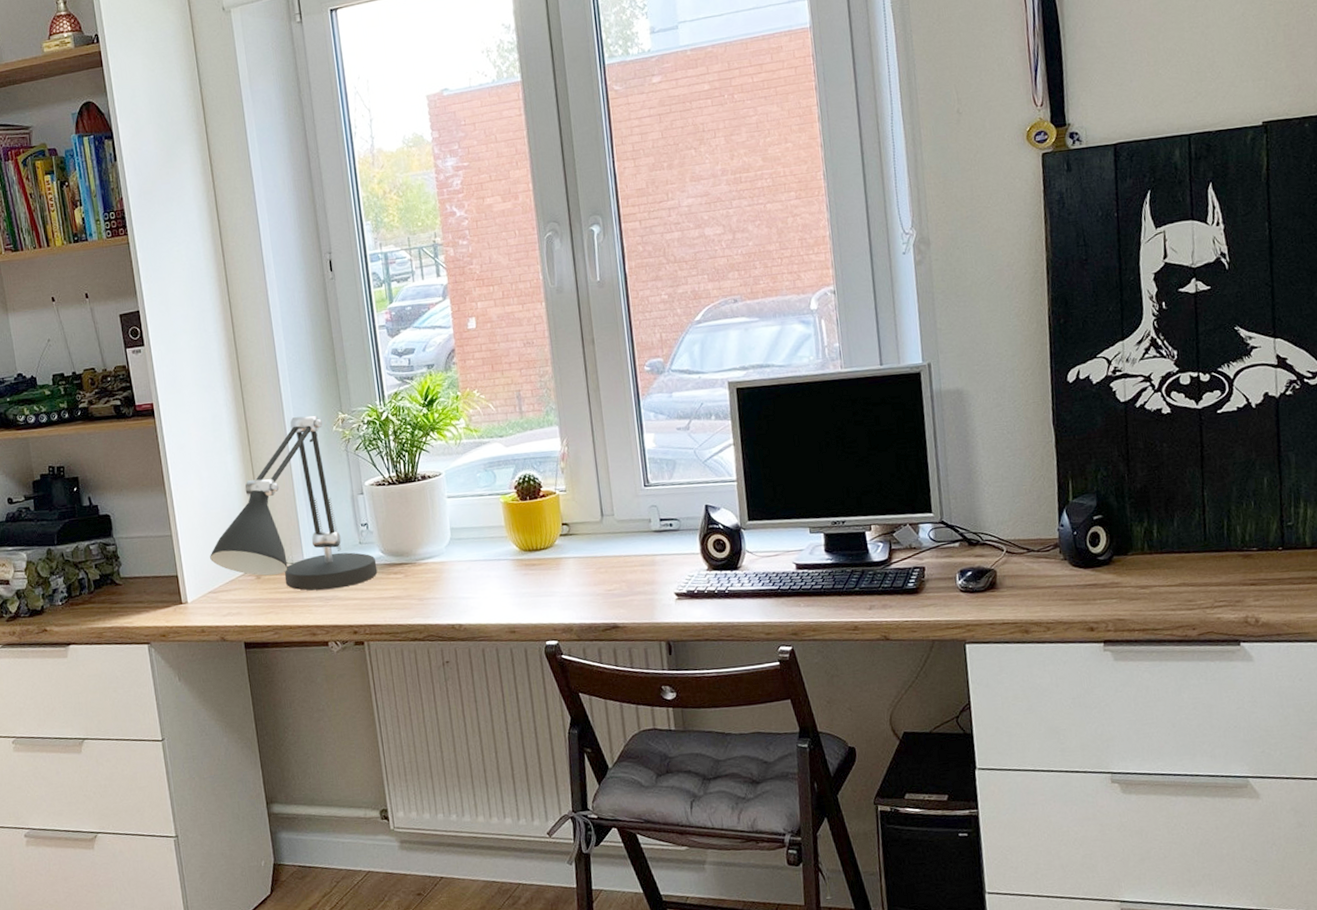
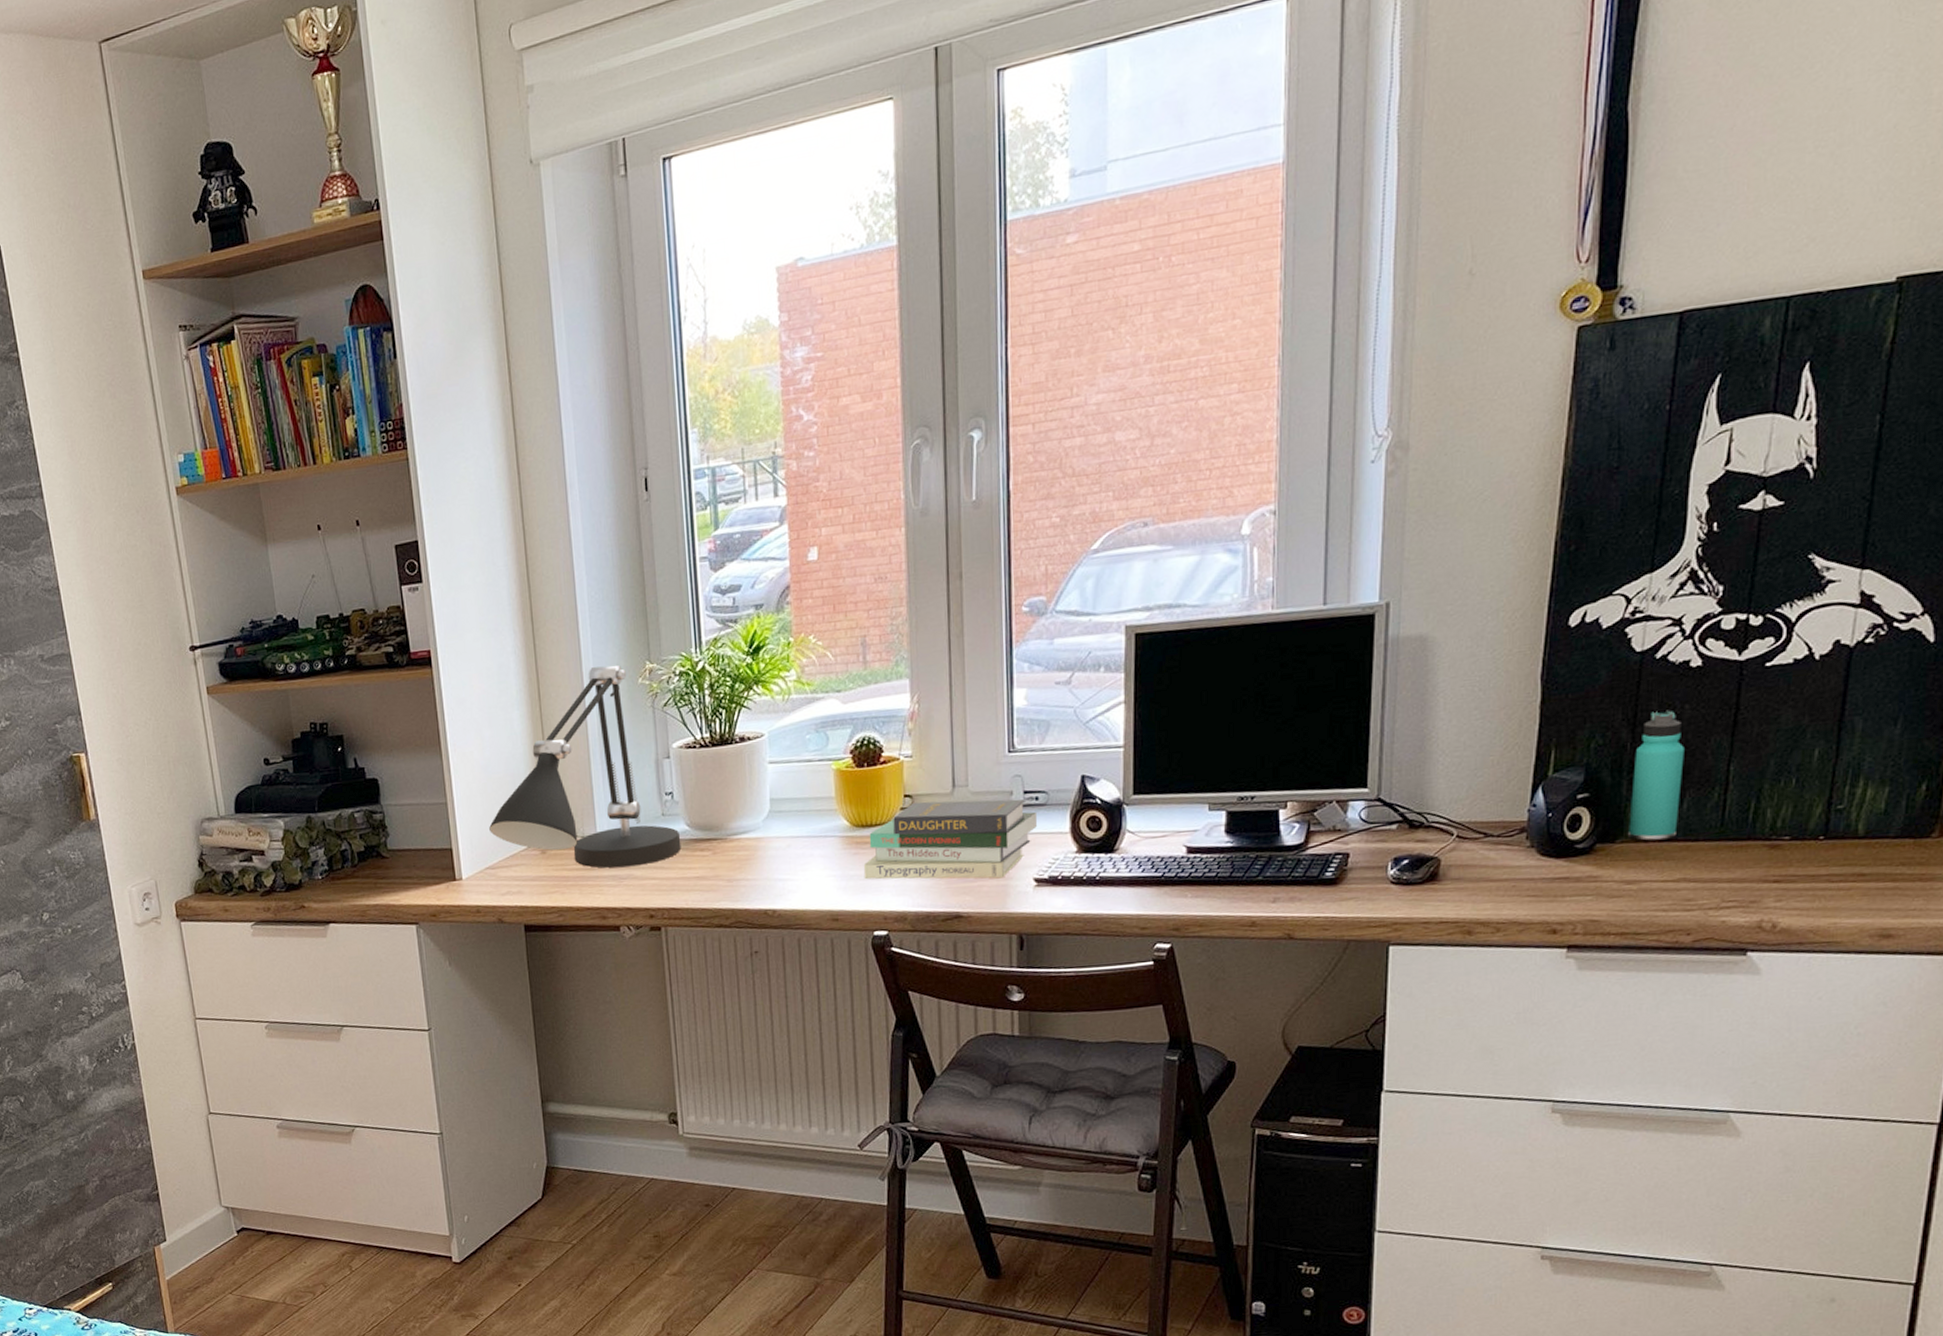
books: none [532,525,673,597] -> present [863,799,1038,880]
thermos bottle: none [1131,448,1173,554] -> present [1628,710,1684,842]

